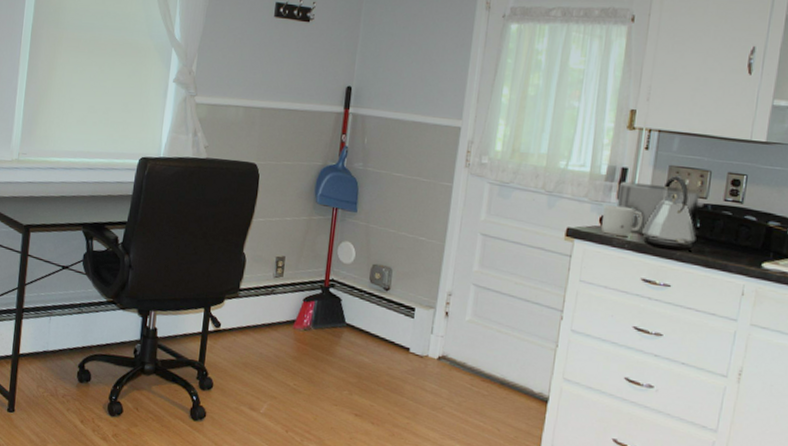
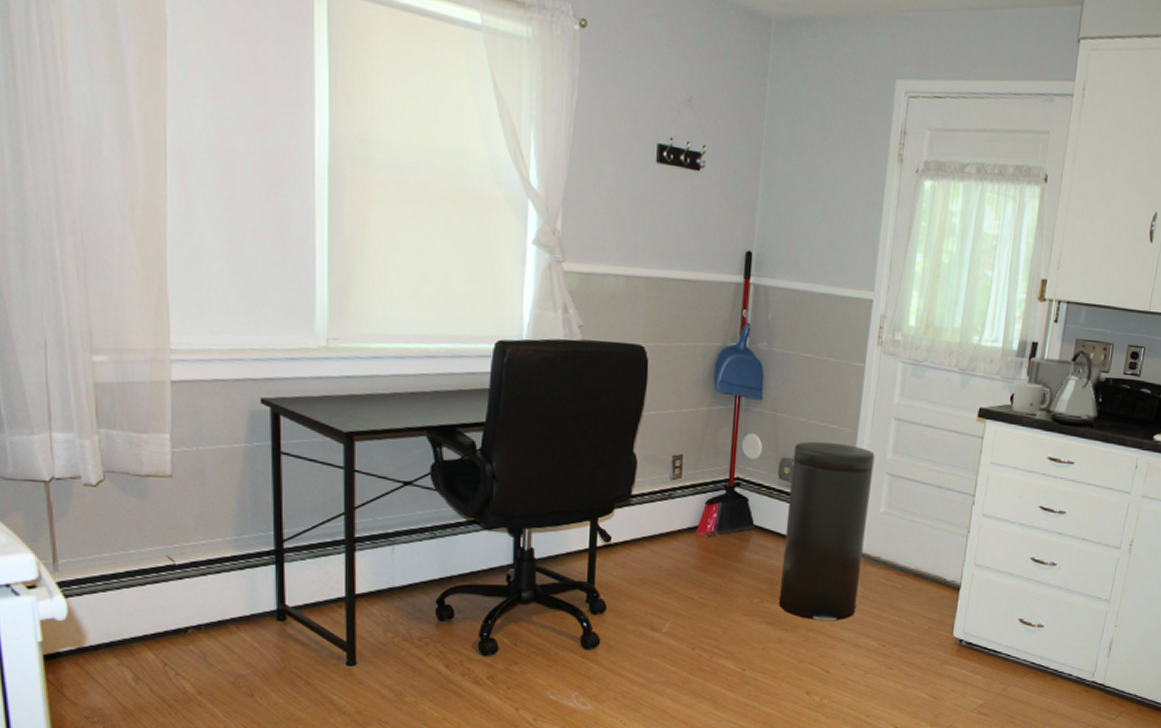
pedal bin: none [366,251,461,421] -> present [778,441,875,622]

